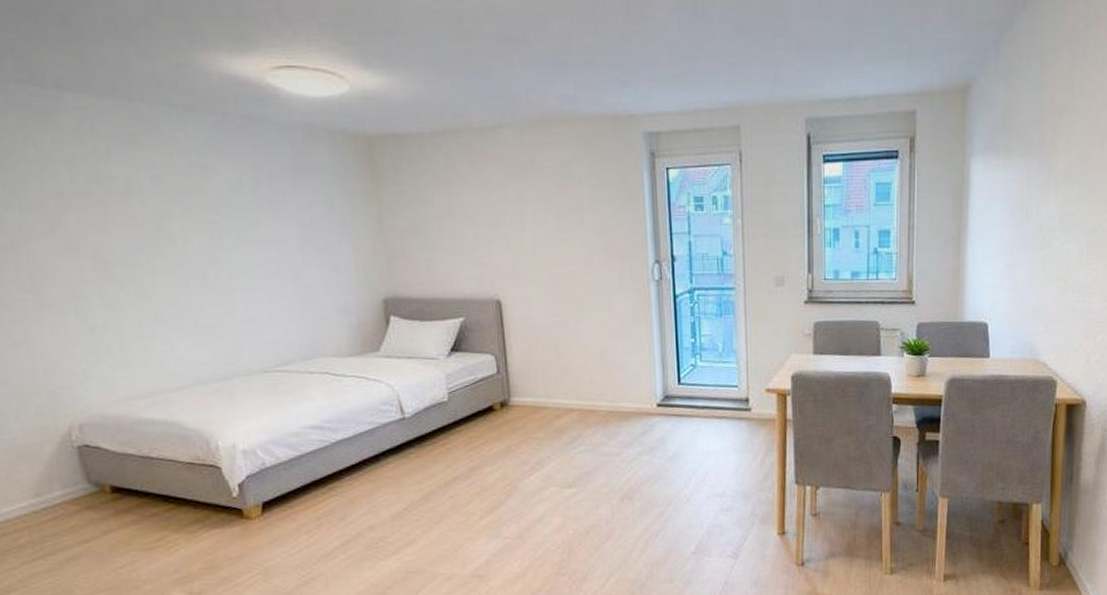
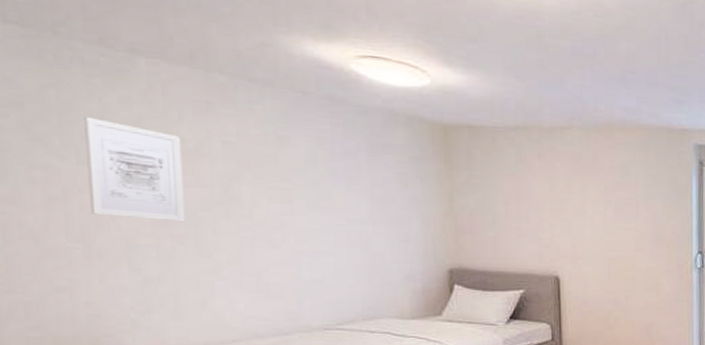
wall art: none [22,161,123,266] -> present [84,116,185,222]

